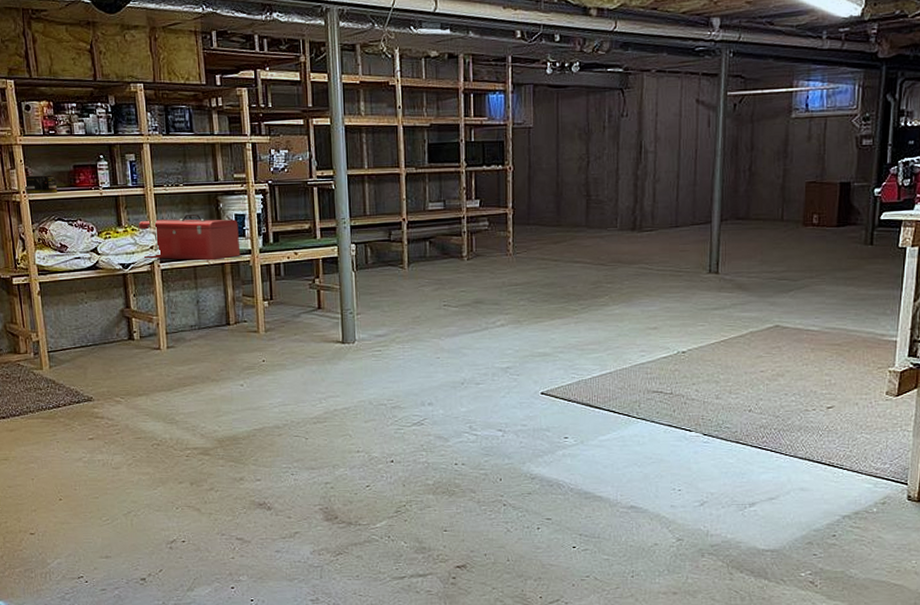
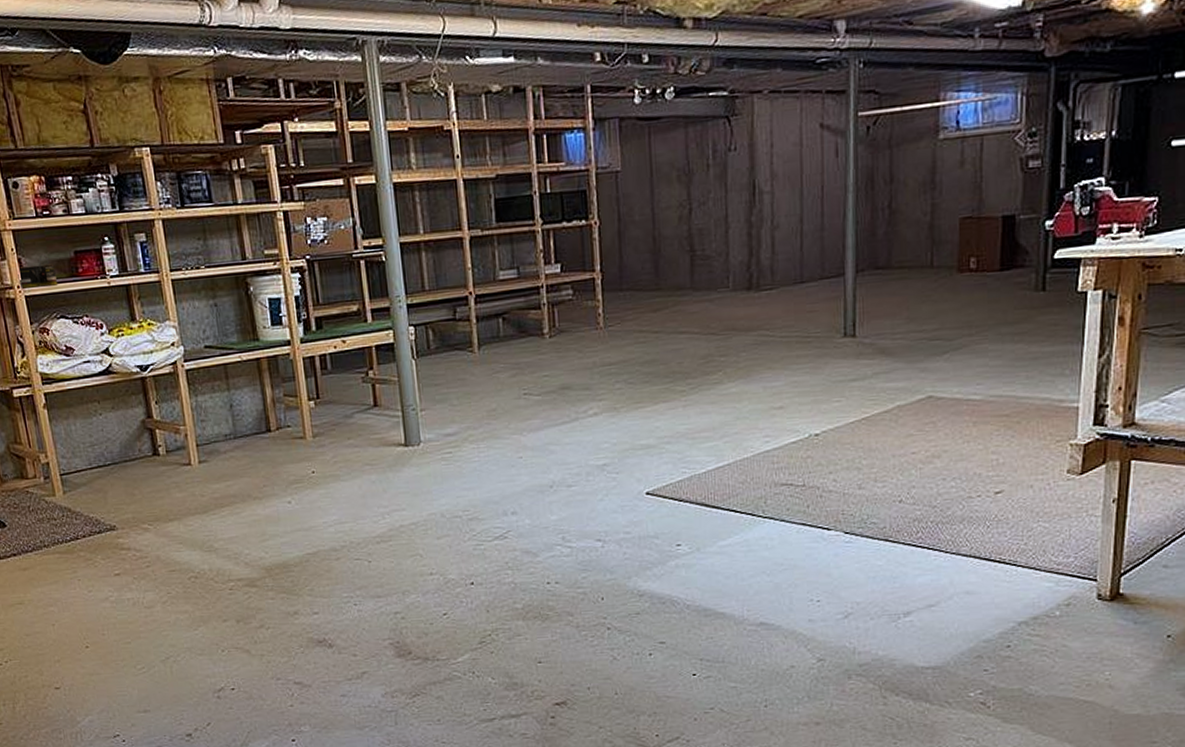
toolbox: present [138,213,241,261] -> none [155,300,279,358]

